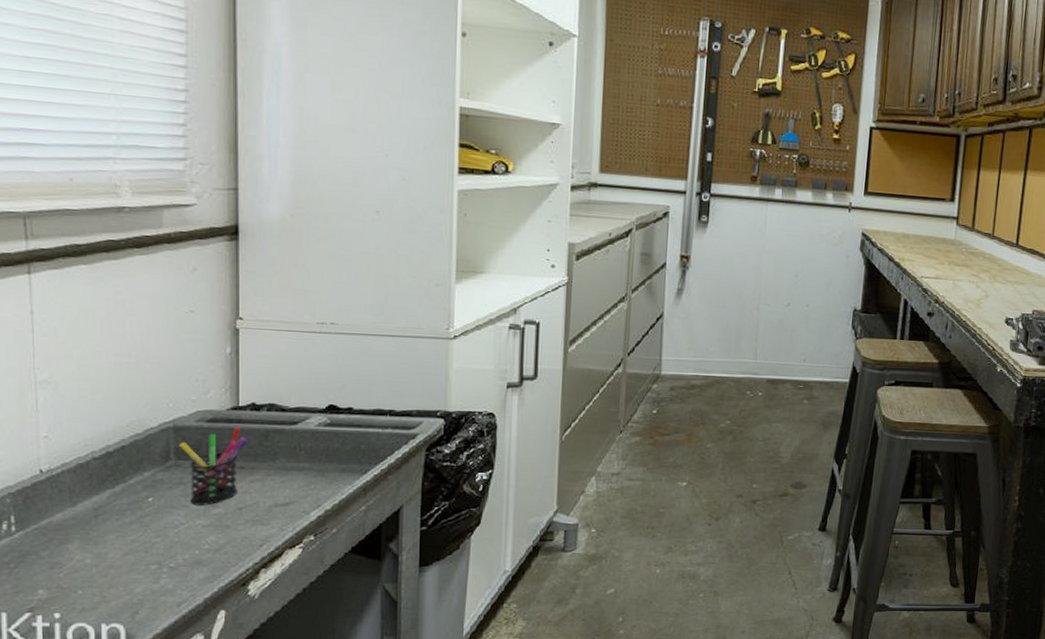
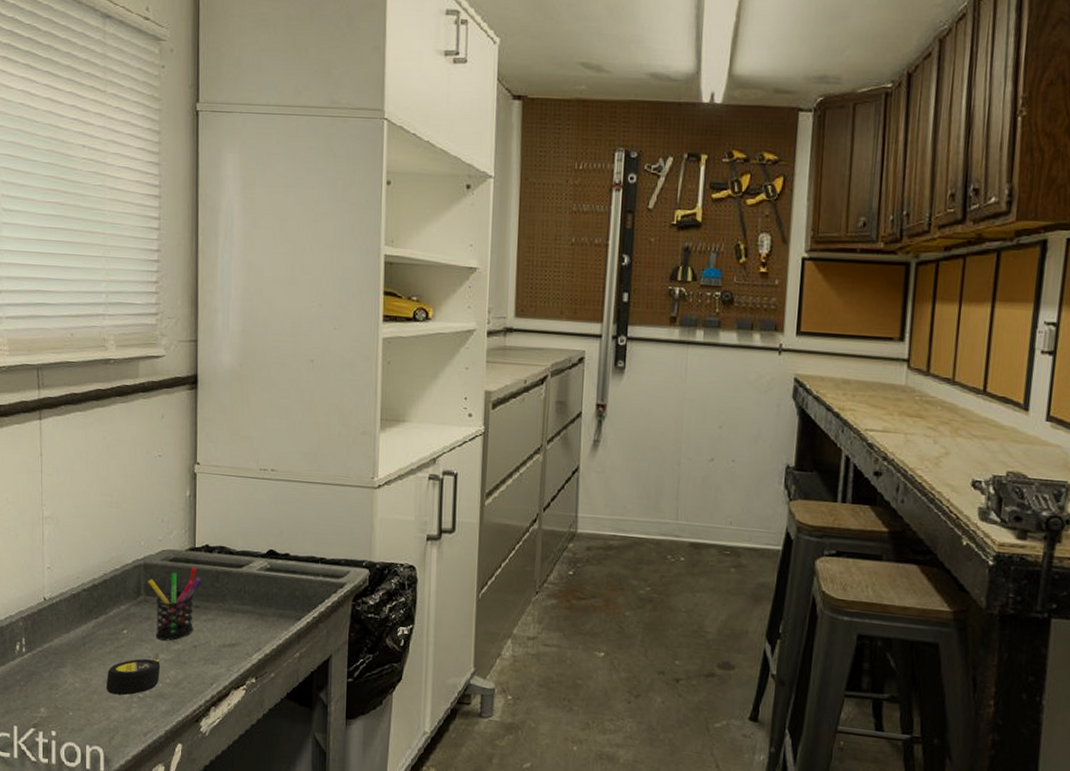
tape measure: none [127,519,197,568] -> present [106,652,161,696]

